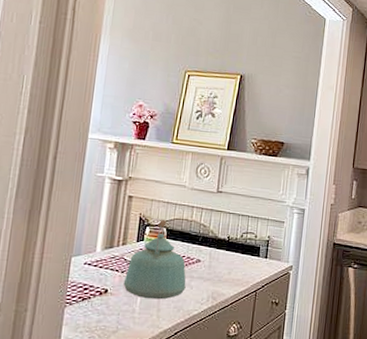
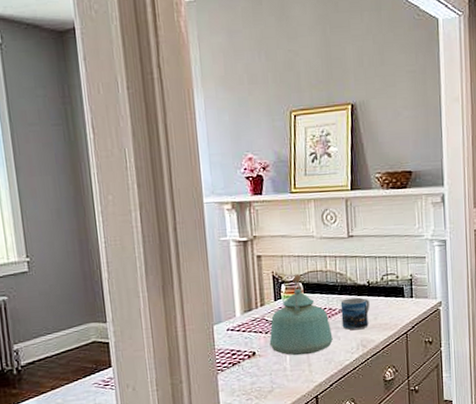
mug: none [197,250,227,282] -> present [340,297,370,331]

